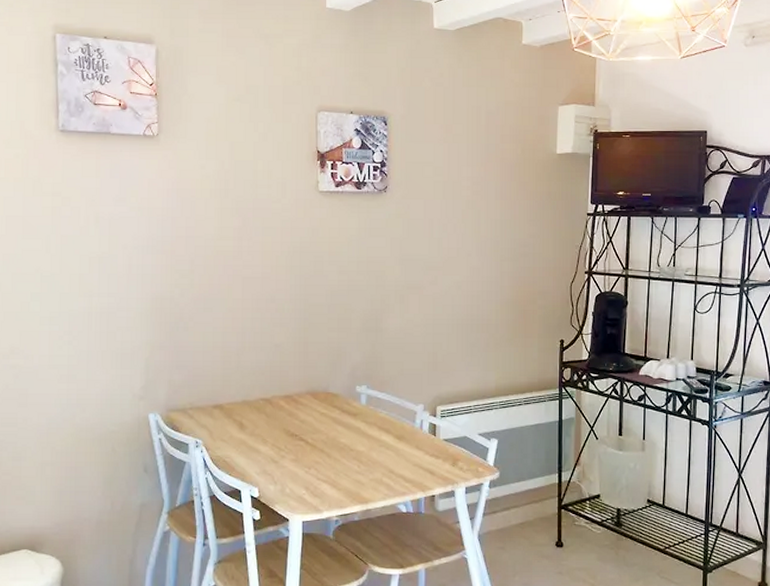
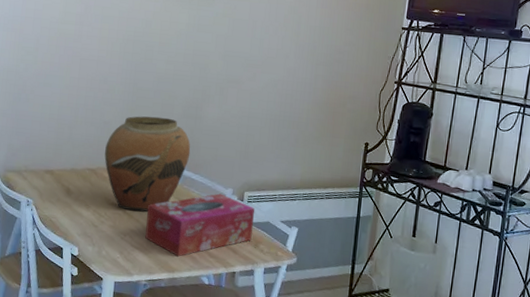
vase: none [279,333,374,441] -> present [104,116,191,212]
tissue box: none [332,411,450,486] -> present [145,193,255,257]

